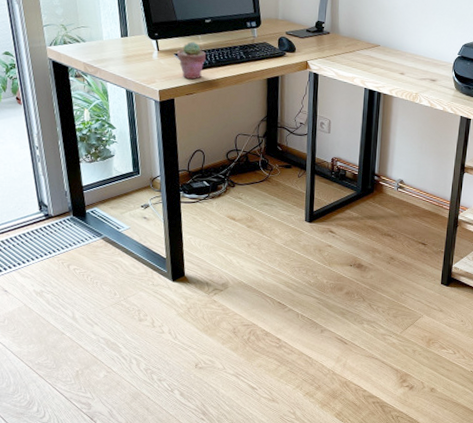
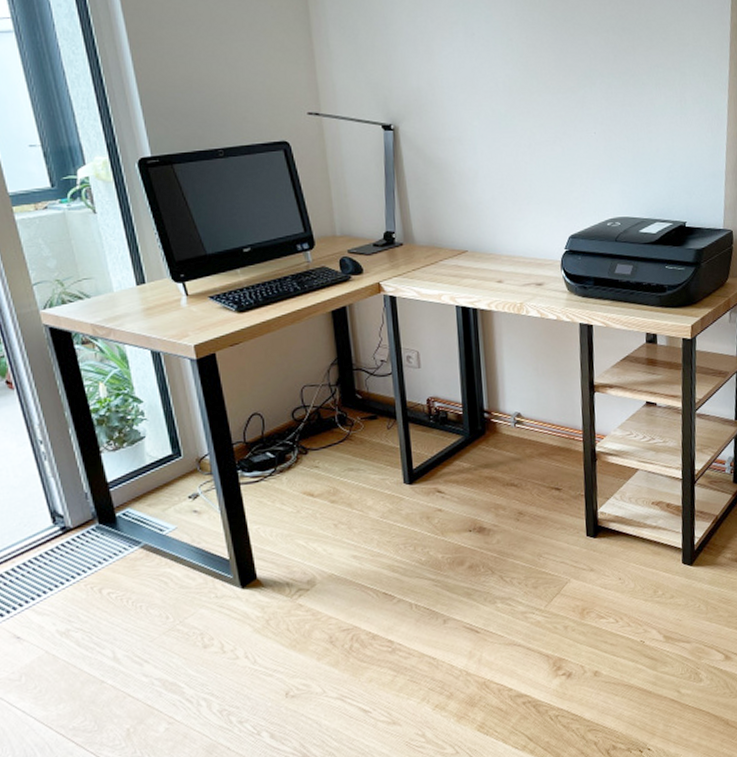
potted succulent: present [177,41,207,80] -> none [212,278,250,326]

